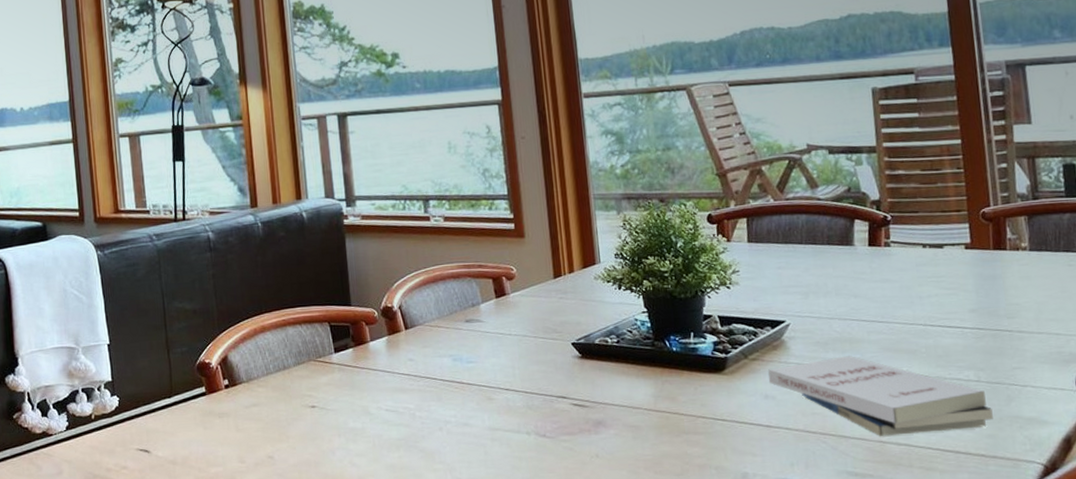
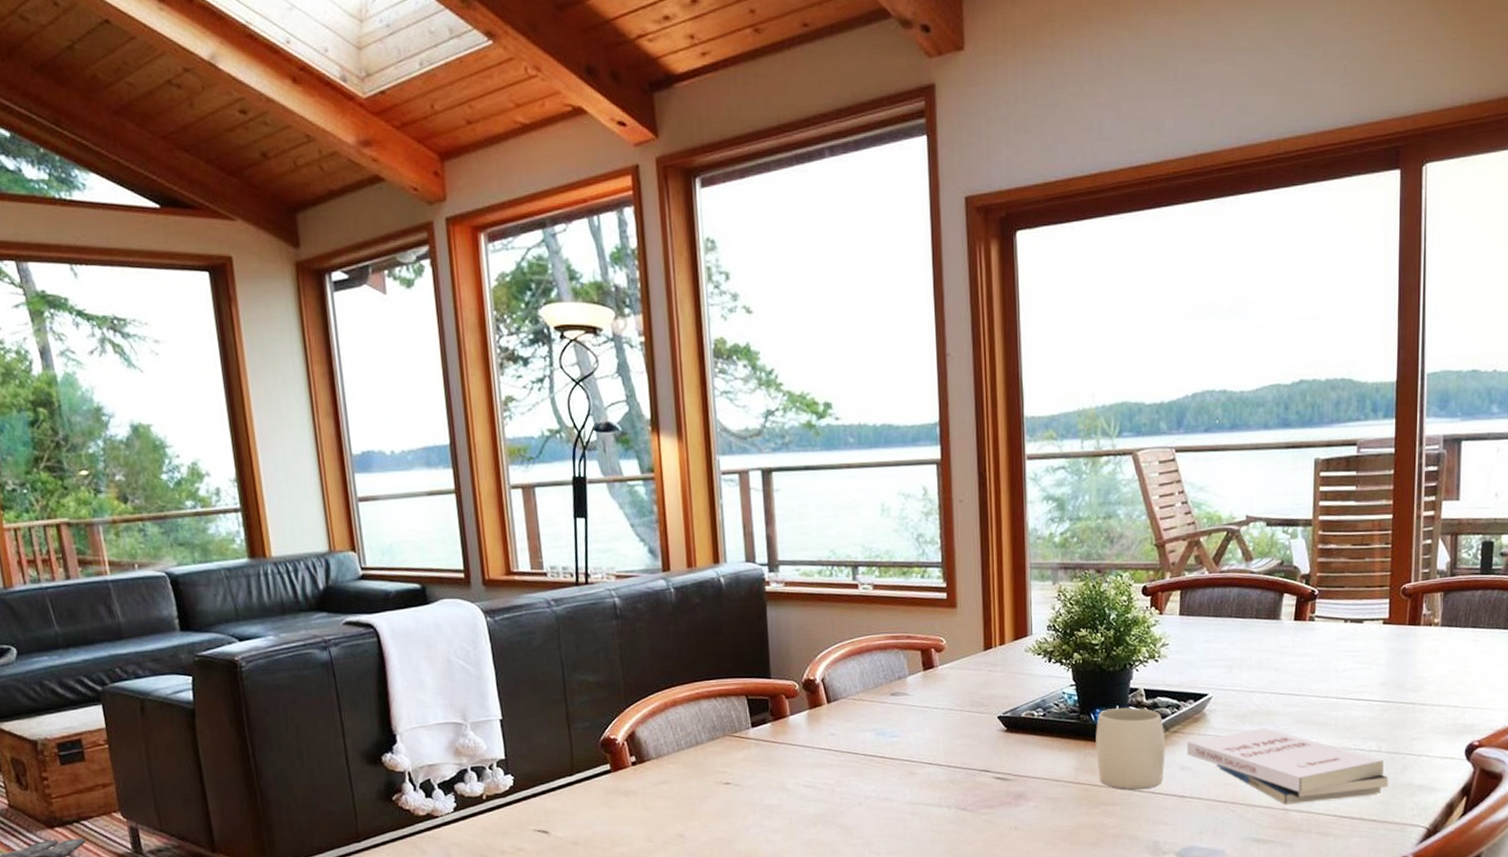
mug: none [671,334,747,418] -> present [1095,707,1166,789]

